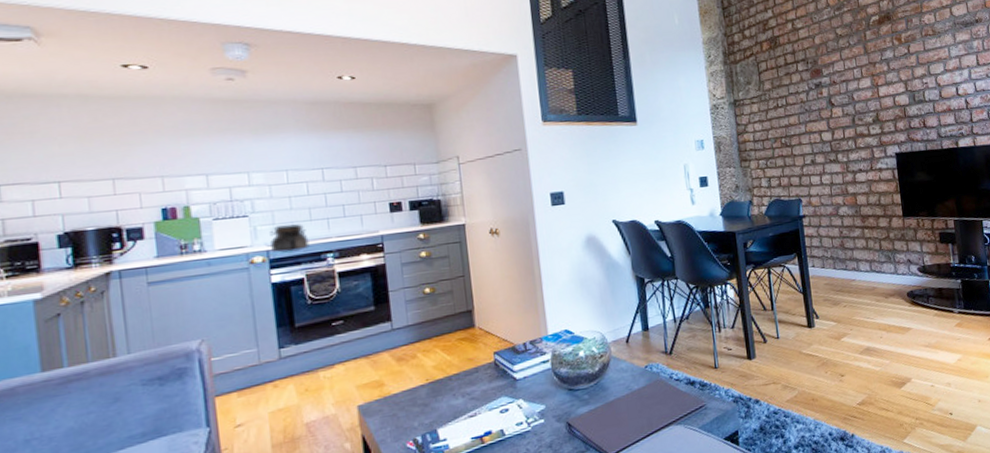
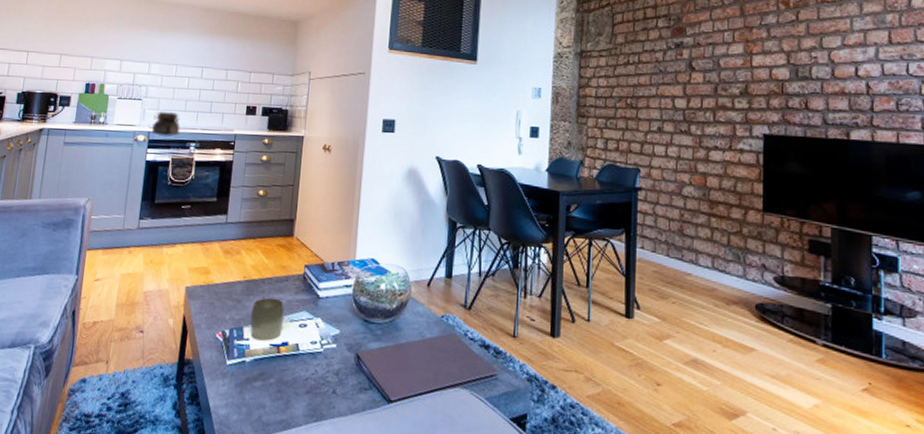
mug: none [442,392,483,439] -> present [250,297,285,342]

